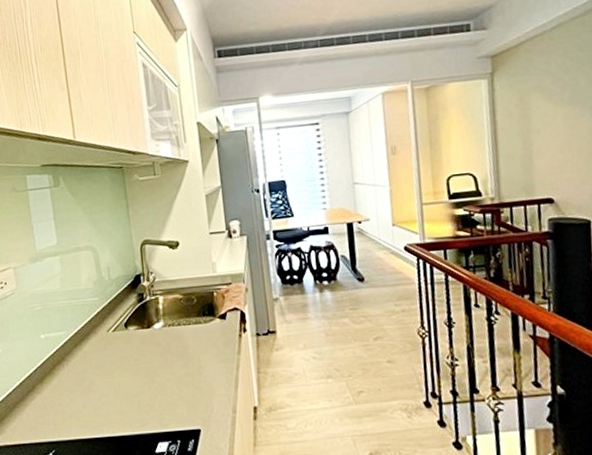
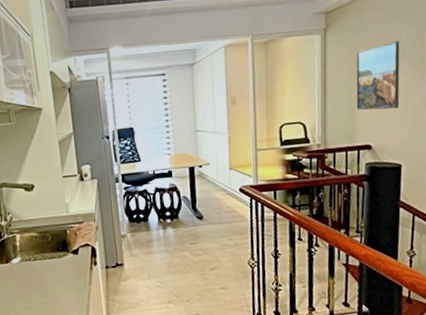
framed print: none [528,84,583,160] -> present [356,40,400,110]

